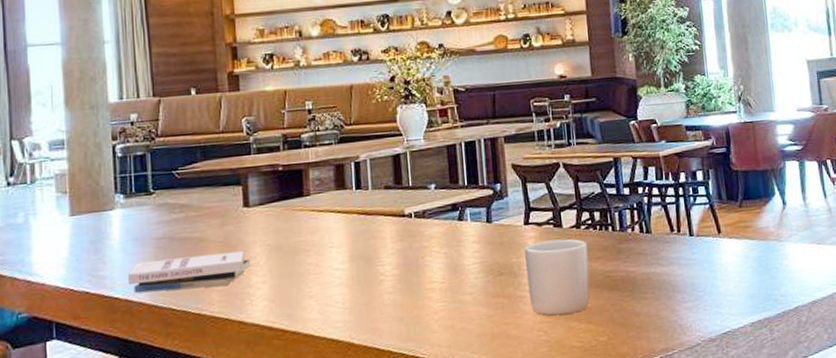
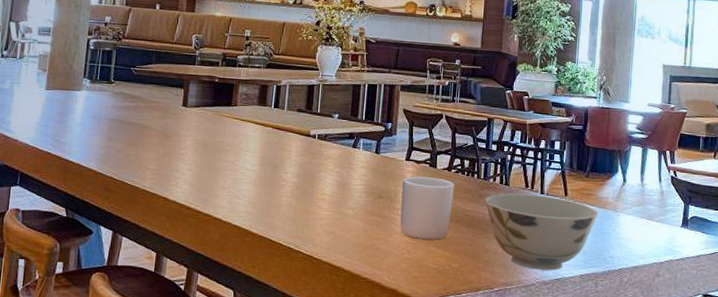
books: present [128,251,251,293] -> none [82,136,181,167]
bowl: none [625,237,761,327] -> present [484,193,599,271]

